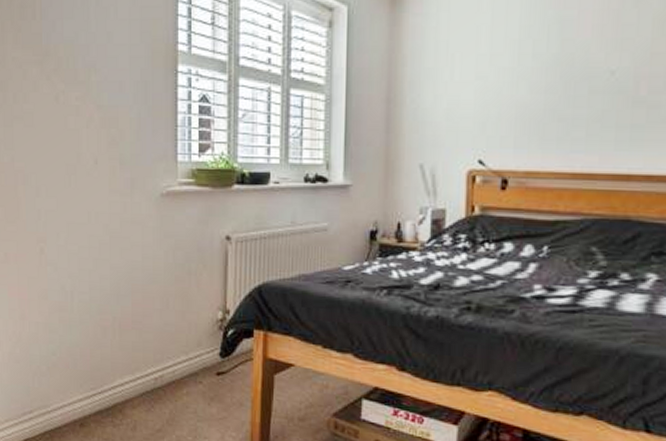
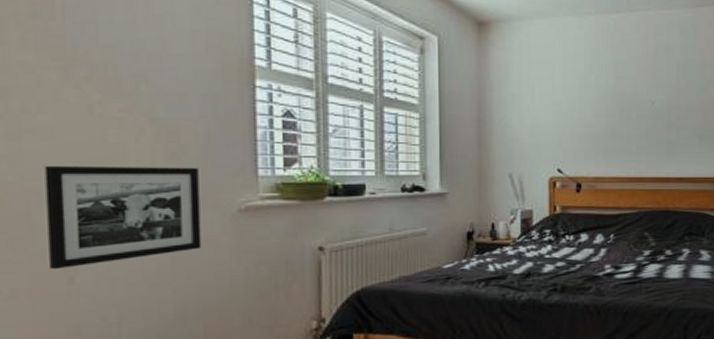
picture frame: none [27,148,132,240] -> present [44,165,202,270]

